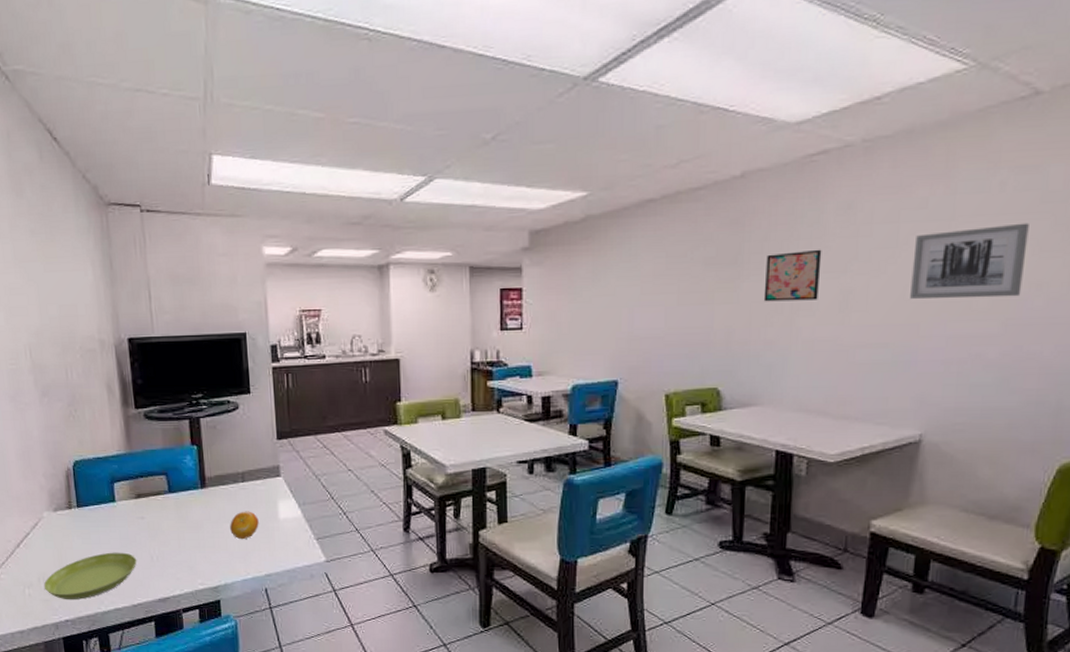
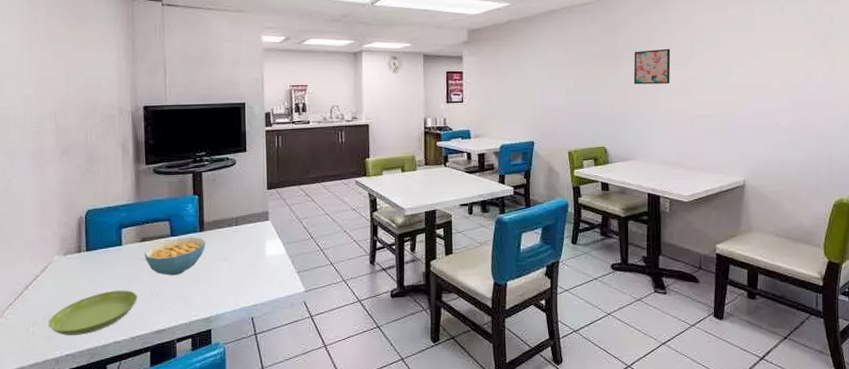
cereal bowl: none [140,494,209,538] -> present [144,237,205,276]
fruit: present [230,511,259,539] -> none [223,250,249,274]
wall art: present [910,222,1029,299] -> none [730,34,800,85]

